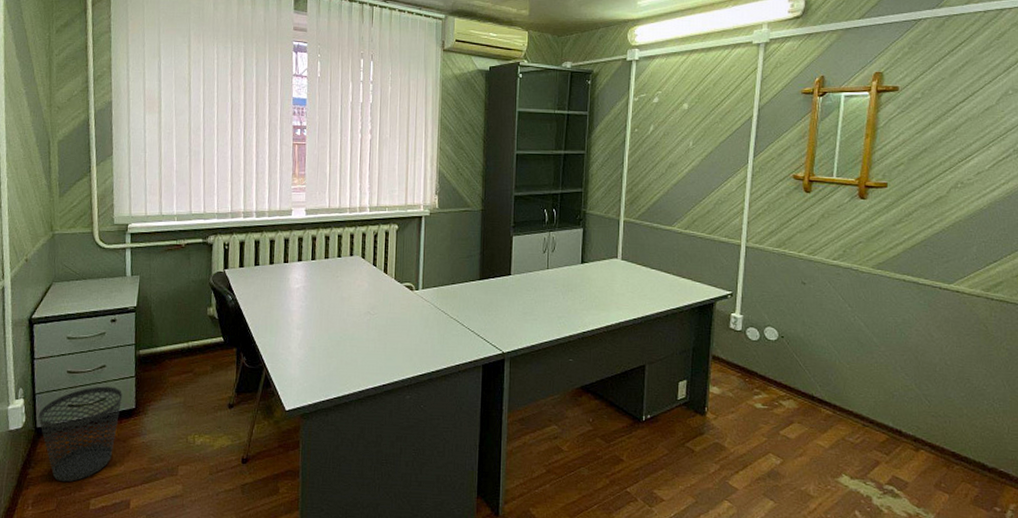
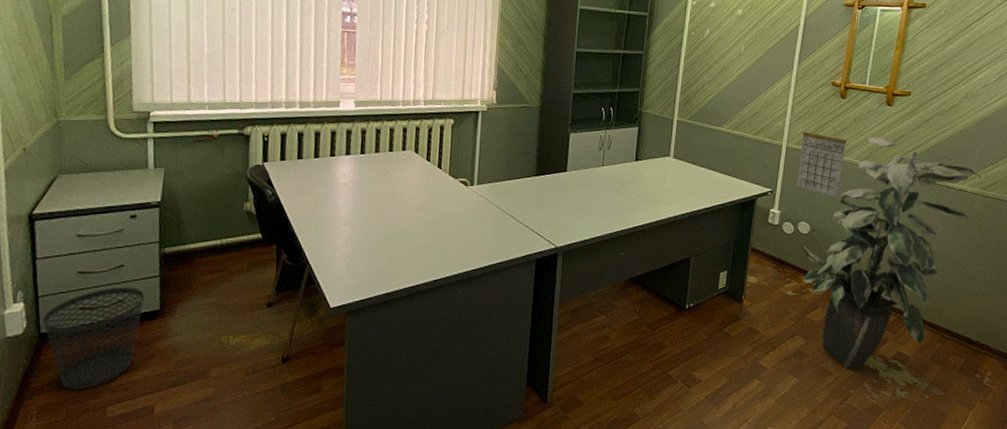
calendar: none [760,220,815,301] -> present [796,123,847,198]
indoor plant: none [768,233,983,493] -> present [800,137,982,368]

